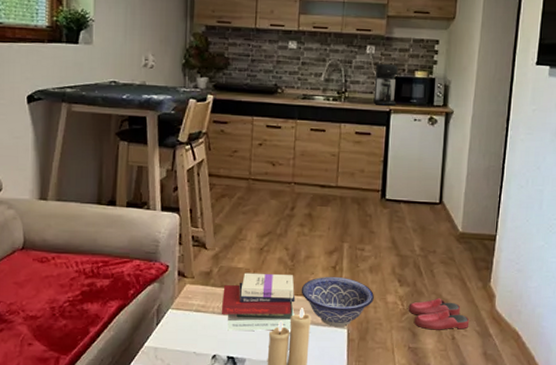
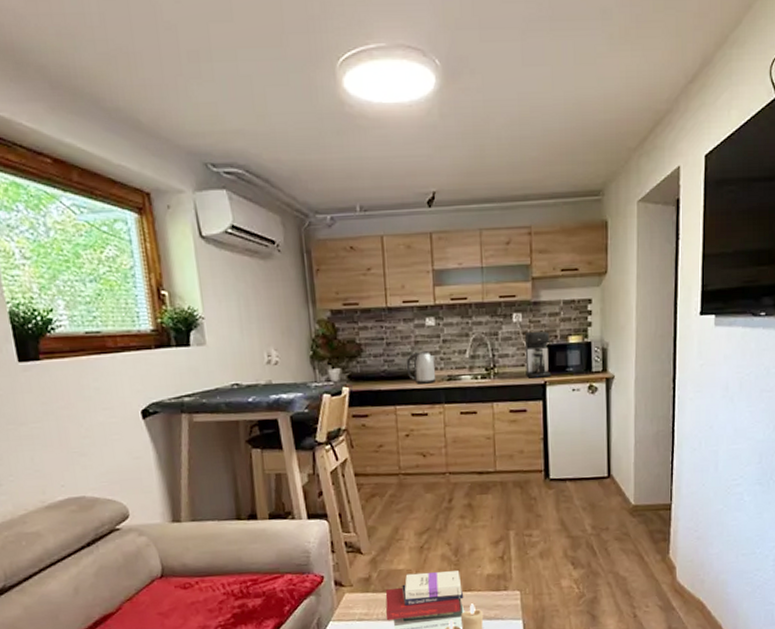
kettle: none [266,71,293,100] -> present [406,351,437,384]
decorative bowl: present [301,276,374,327] -> none [469,566,547,619]
slippers: present [408,298,470,330] -> none [585,576,651,611]

